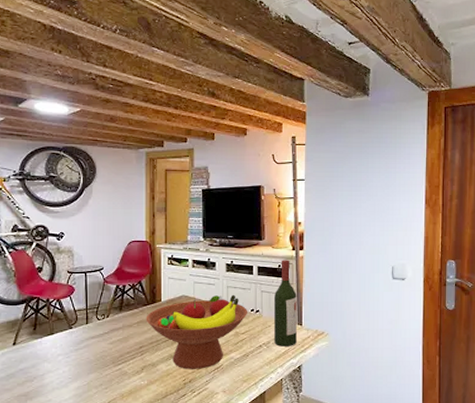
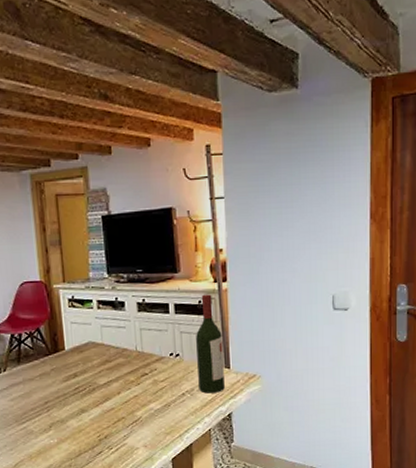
fruit bowl: present [146,294,248,369] -> none [48,337,167,424]

